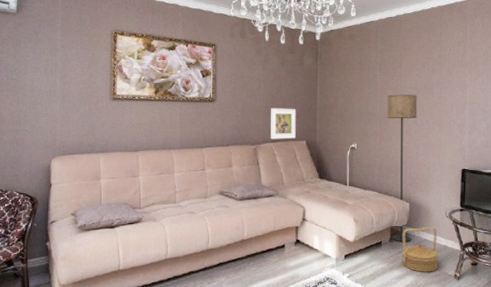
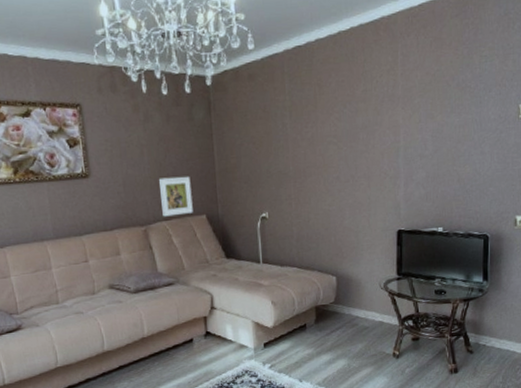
floor lamp: present [387,94,417,243] -> none [301,144,340,323]
basket: present [402,226,439,272] -> none [330,301,374,354]

